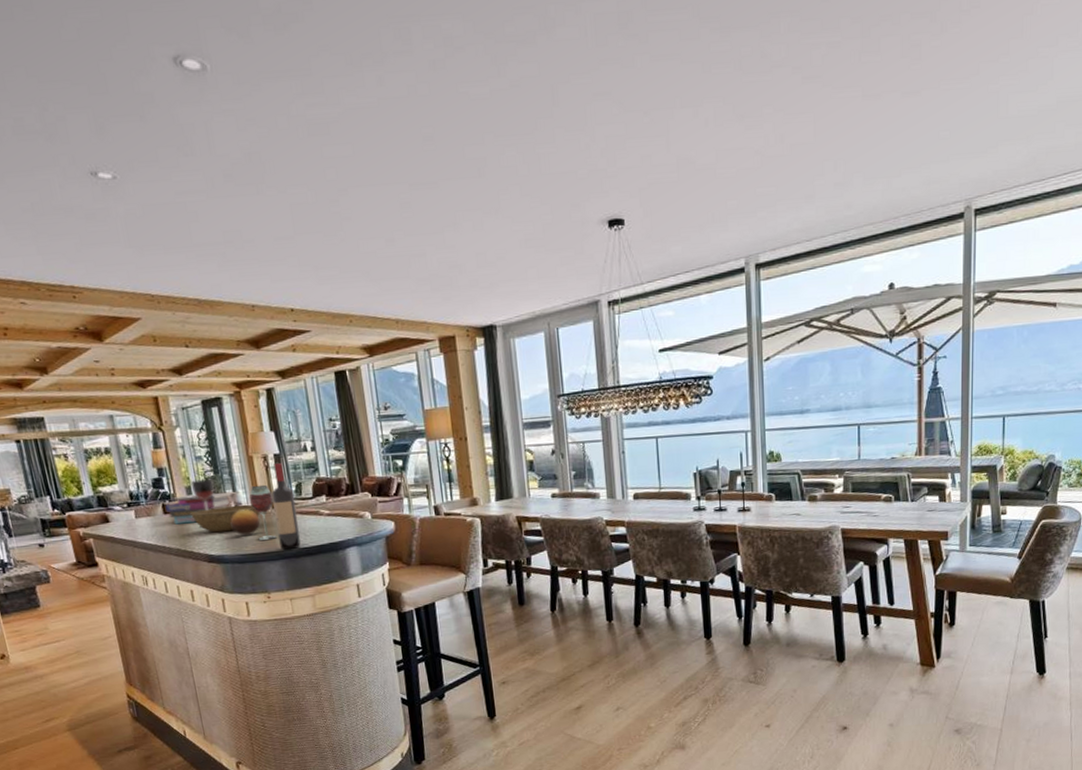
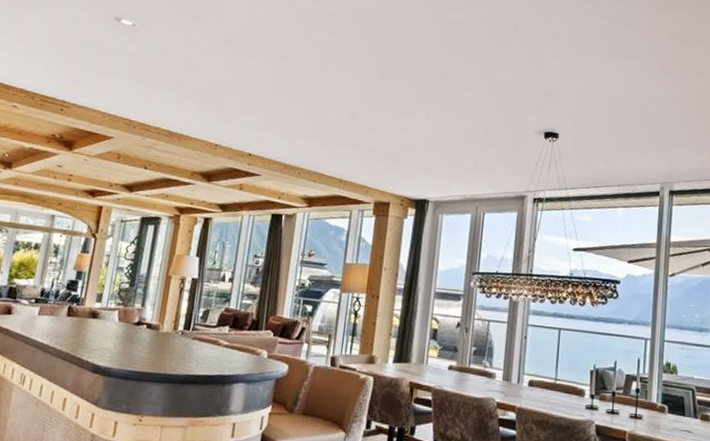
books: present [165,492,232,525] -> none [70,301,140,330]
wineglass: present [190,478,214,528] -> none [97,288,127,336]
bowl: present [191,504,260,533] -> none [92,318,161,345]
fruit: present [230,509,261,536] -> none [127,325,159,352]
wineglass: present [249,484,277,540] -> none [150,304,178,361]
wine bottle: present [271,462,301,550] -> none [169,286,200,375]

